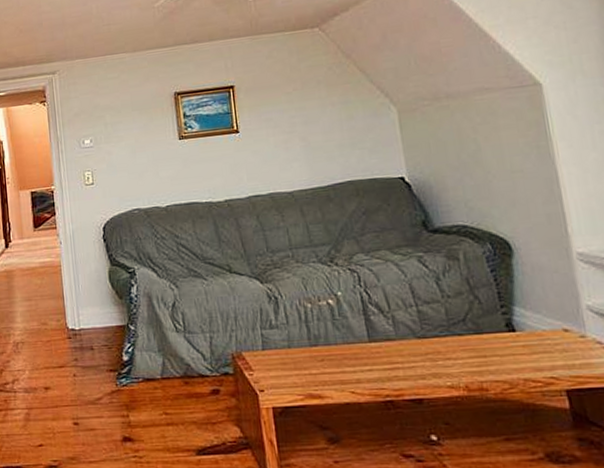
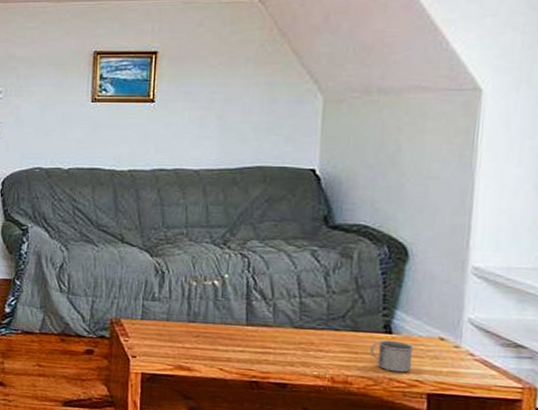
mug: none [497,338,543,372] -> present [369,340,414,373]

